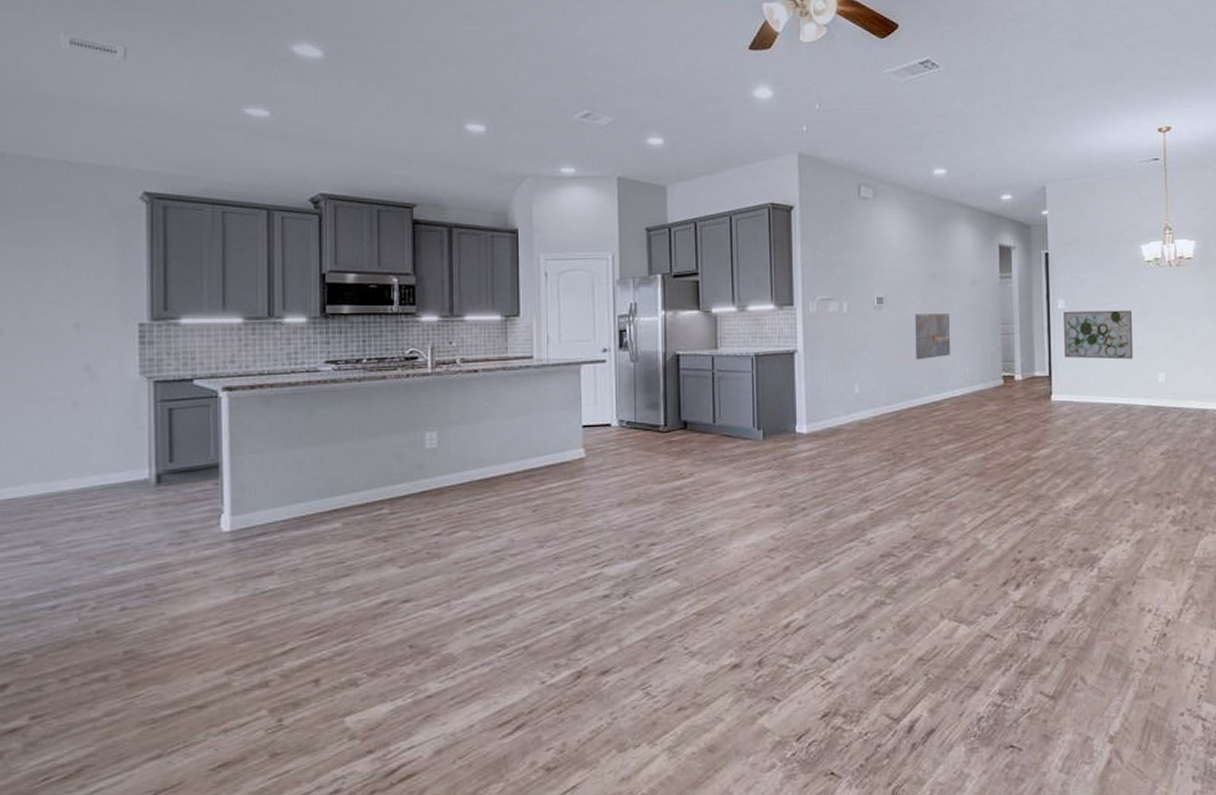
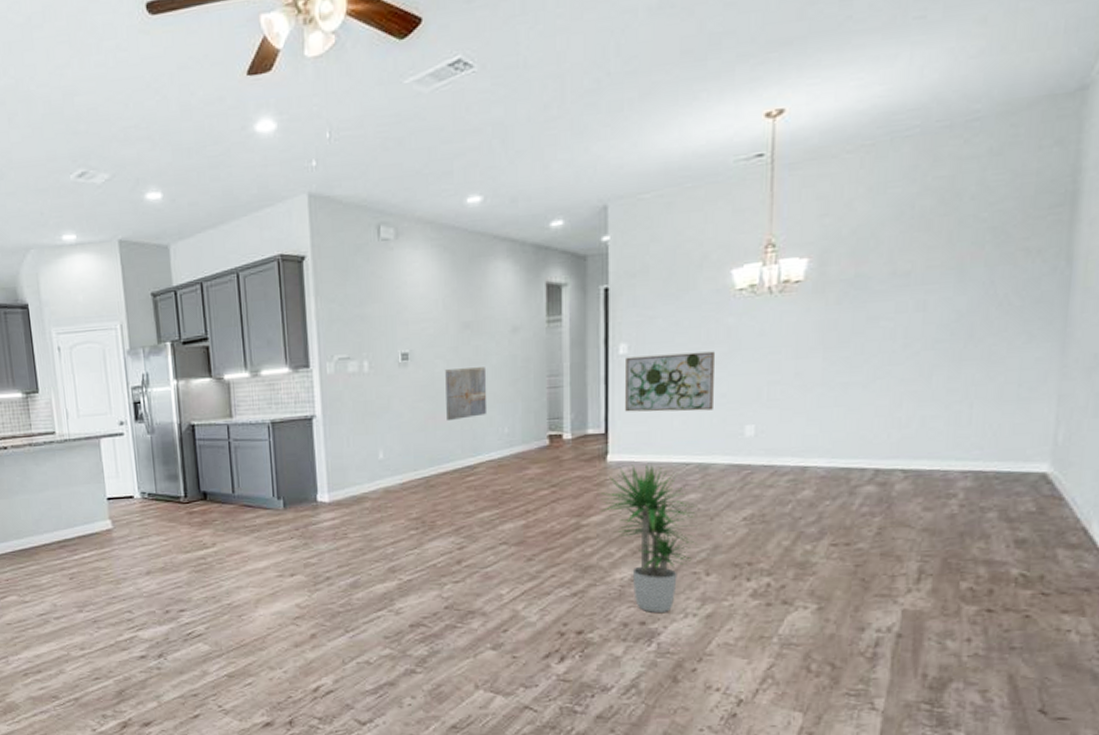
potted plant: none [1048,404,1126,539] -> present [601,464,698,612]

